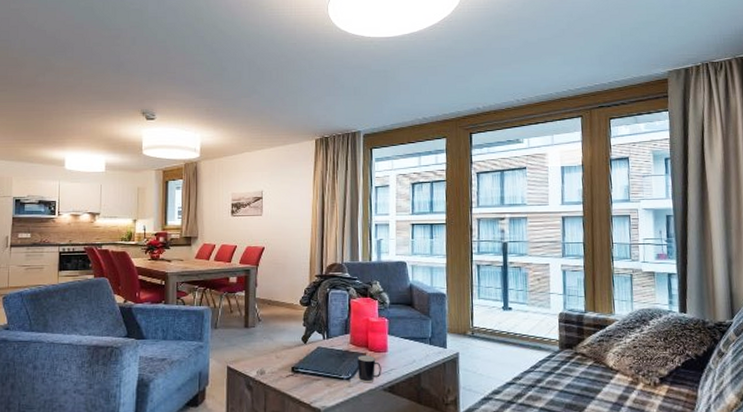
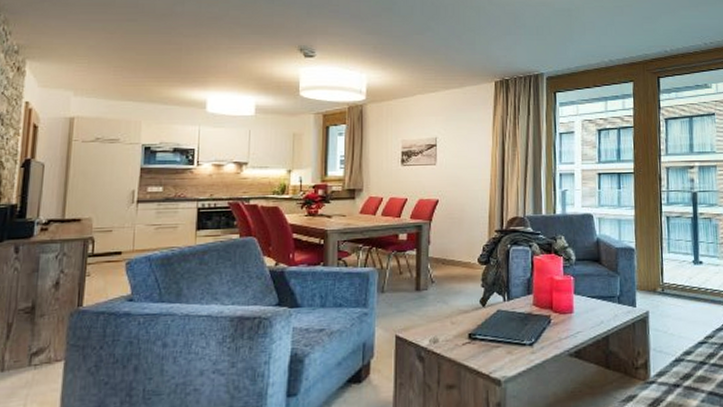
mug: present [357,355,381,383] -> none [541,317,567,349]

